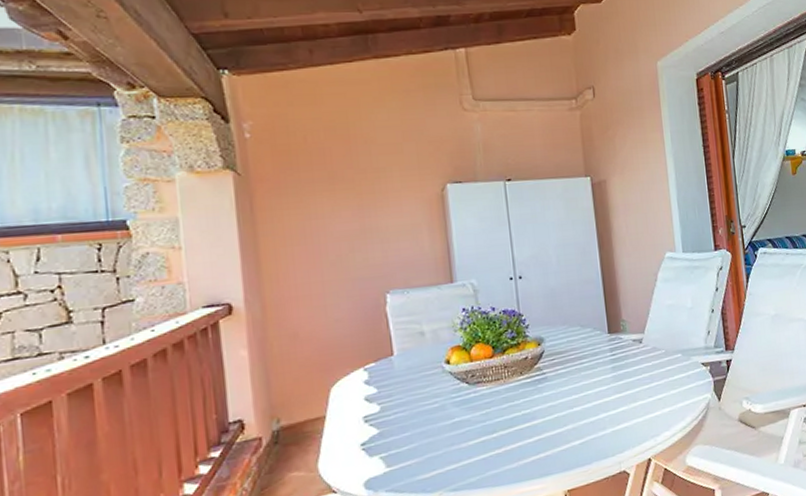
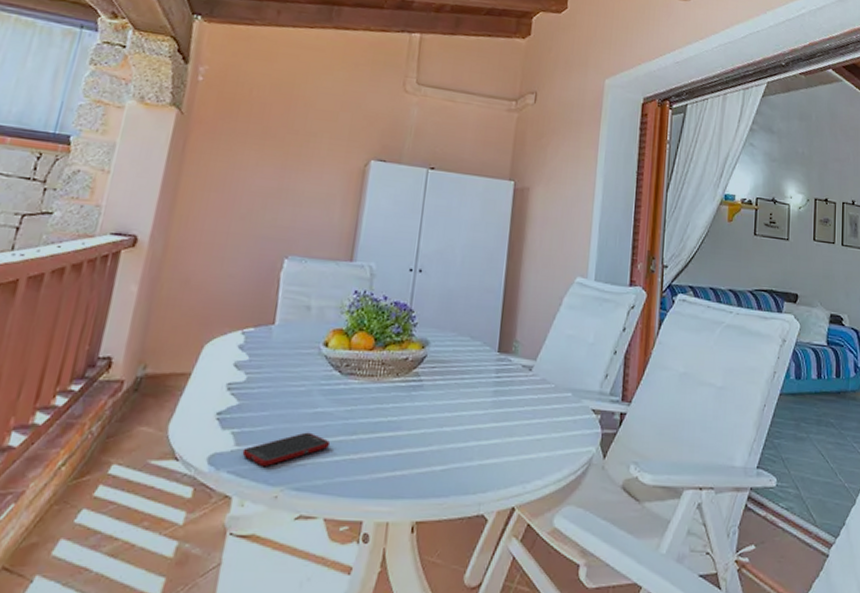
cell phone: none [395,440,475,479] -> present [242,432,331,466]

